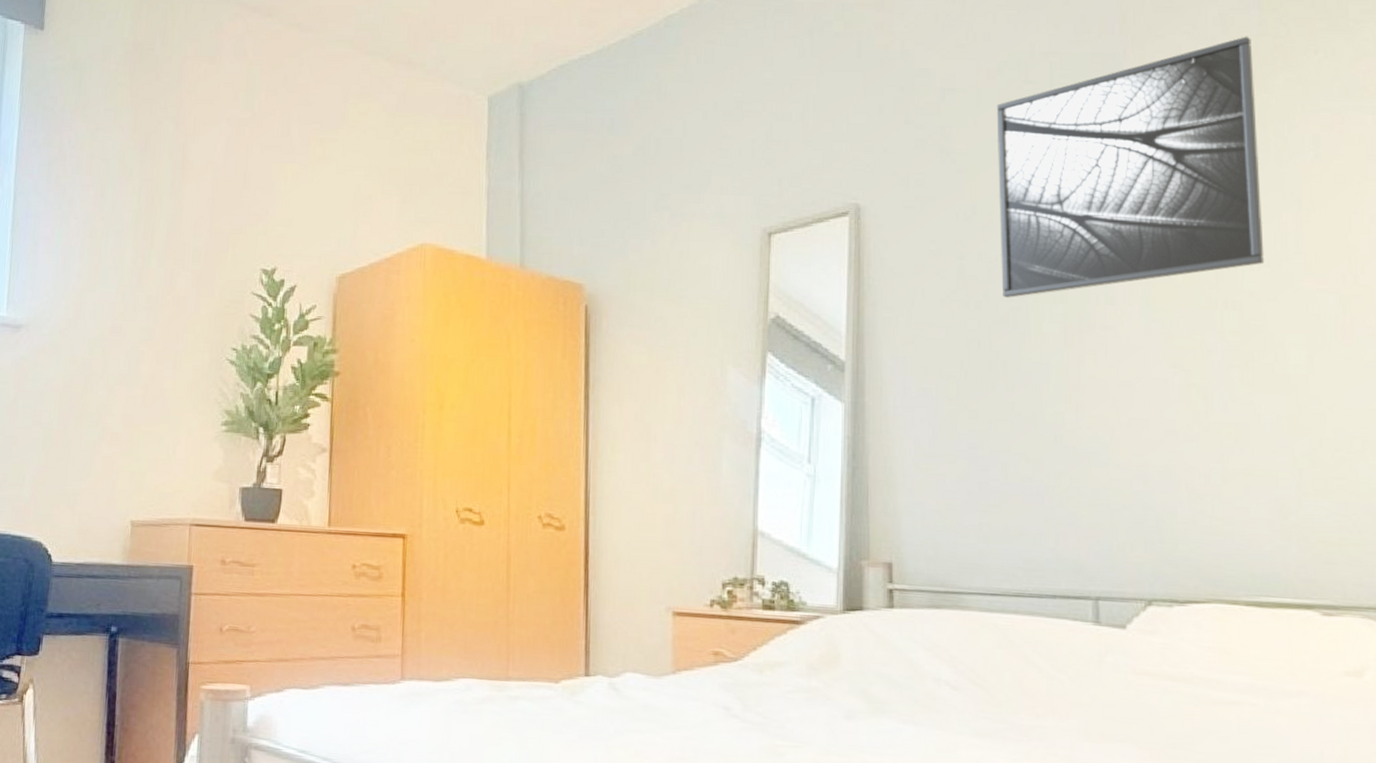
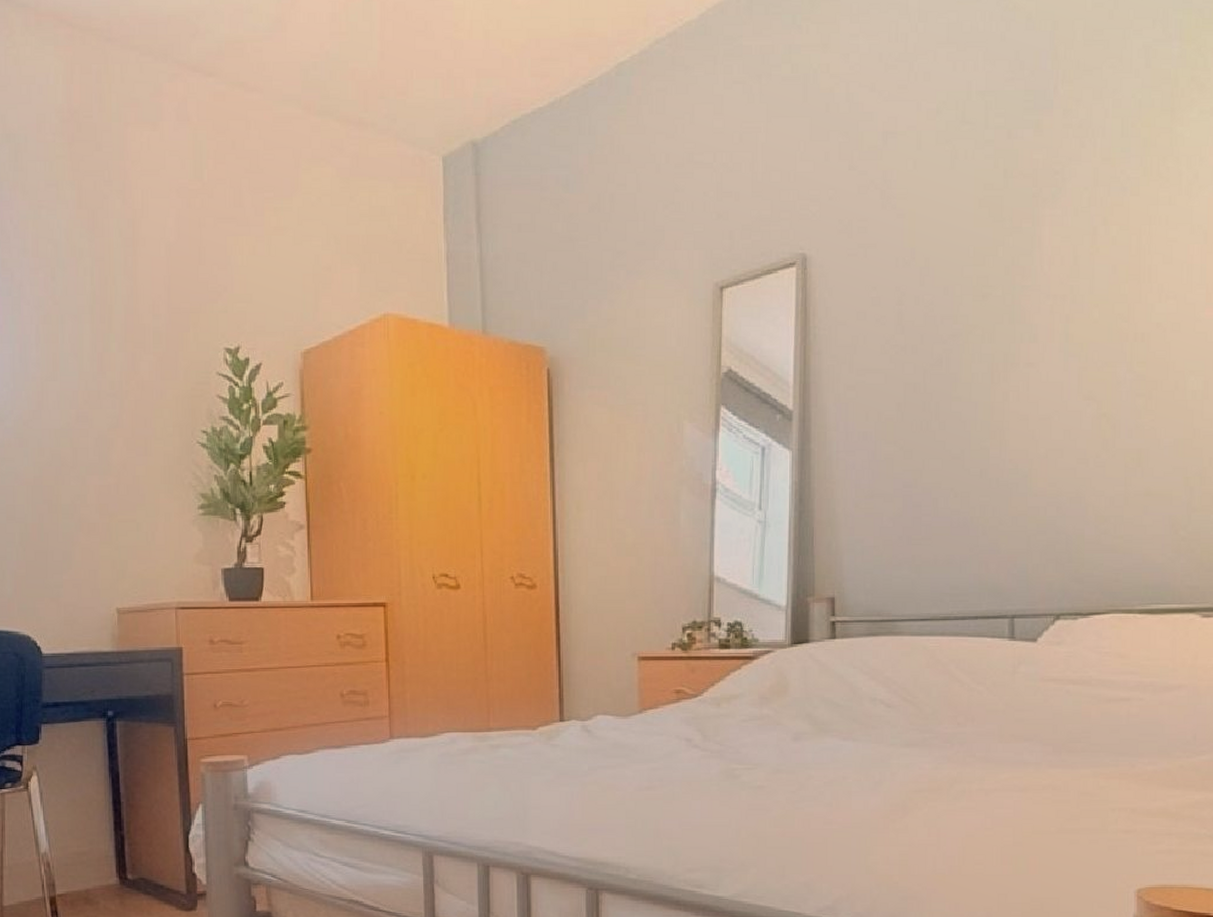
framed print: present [996,36,1265,298] -> none [934,68,1172,340]

